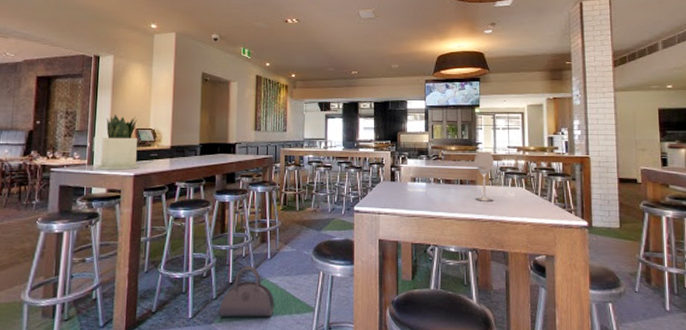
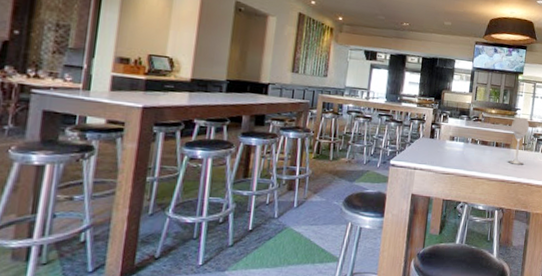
planter: present [97,115,140,170] -> none [95,35,151,100]
handbag: present [219,266,275,317] -> none [234,213,297,266]

